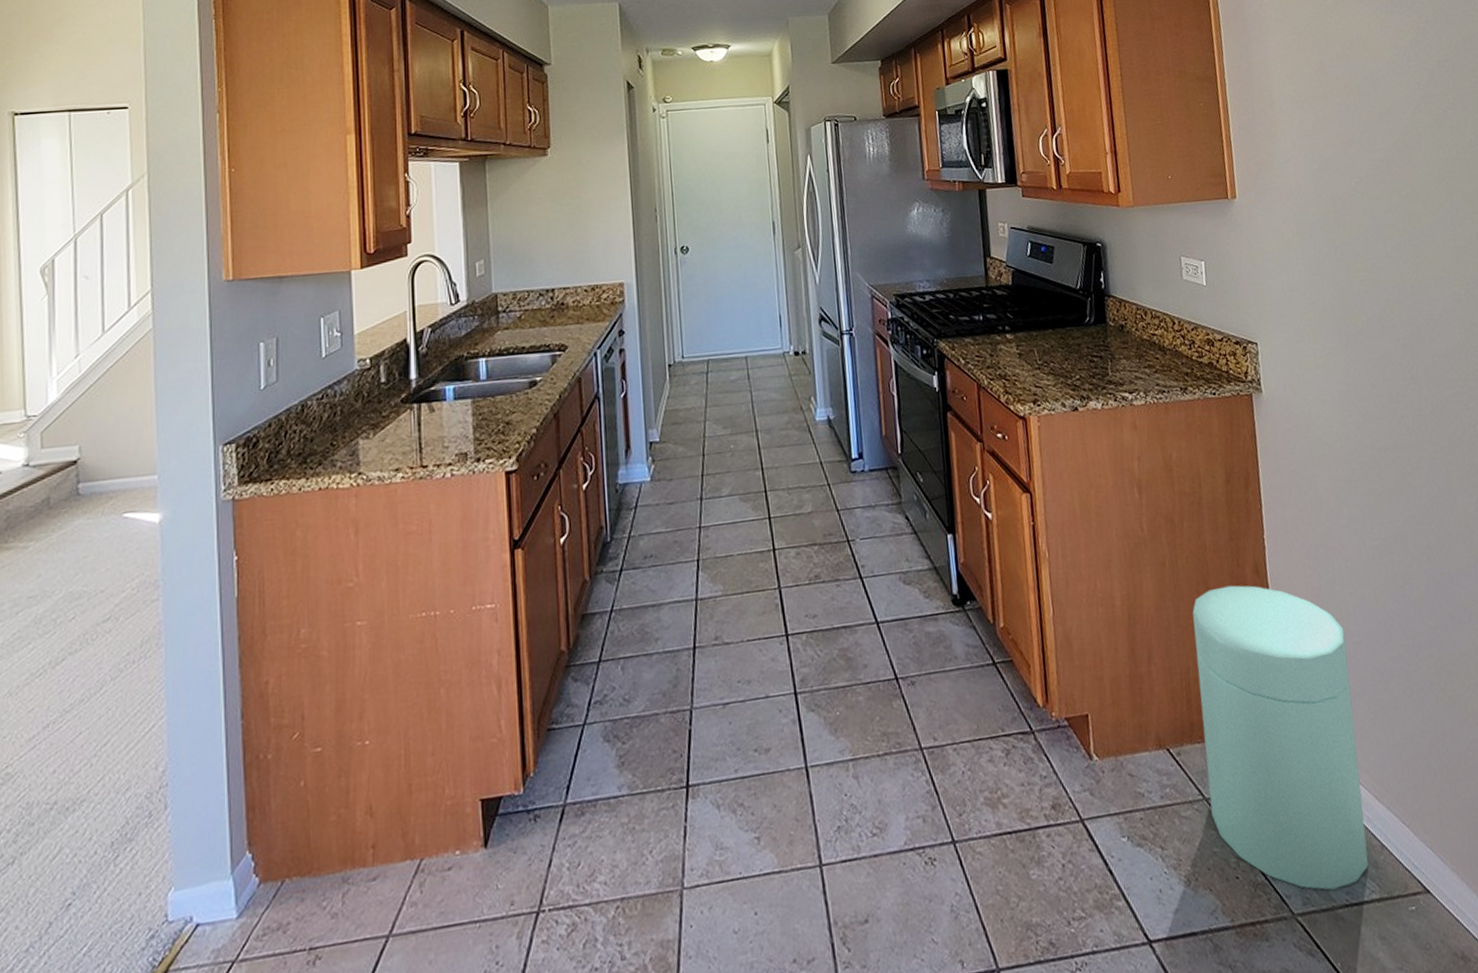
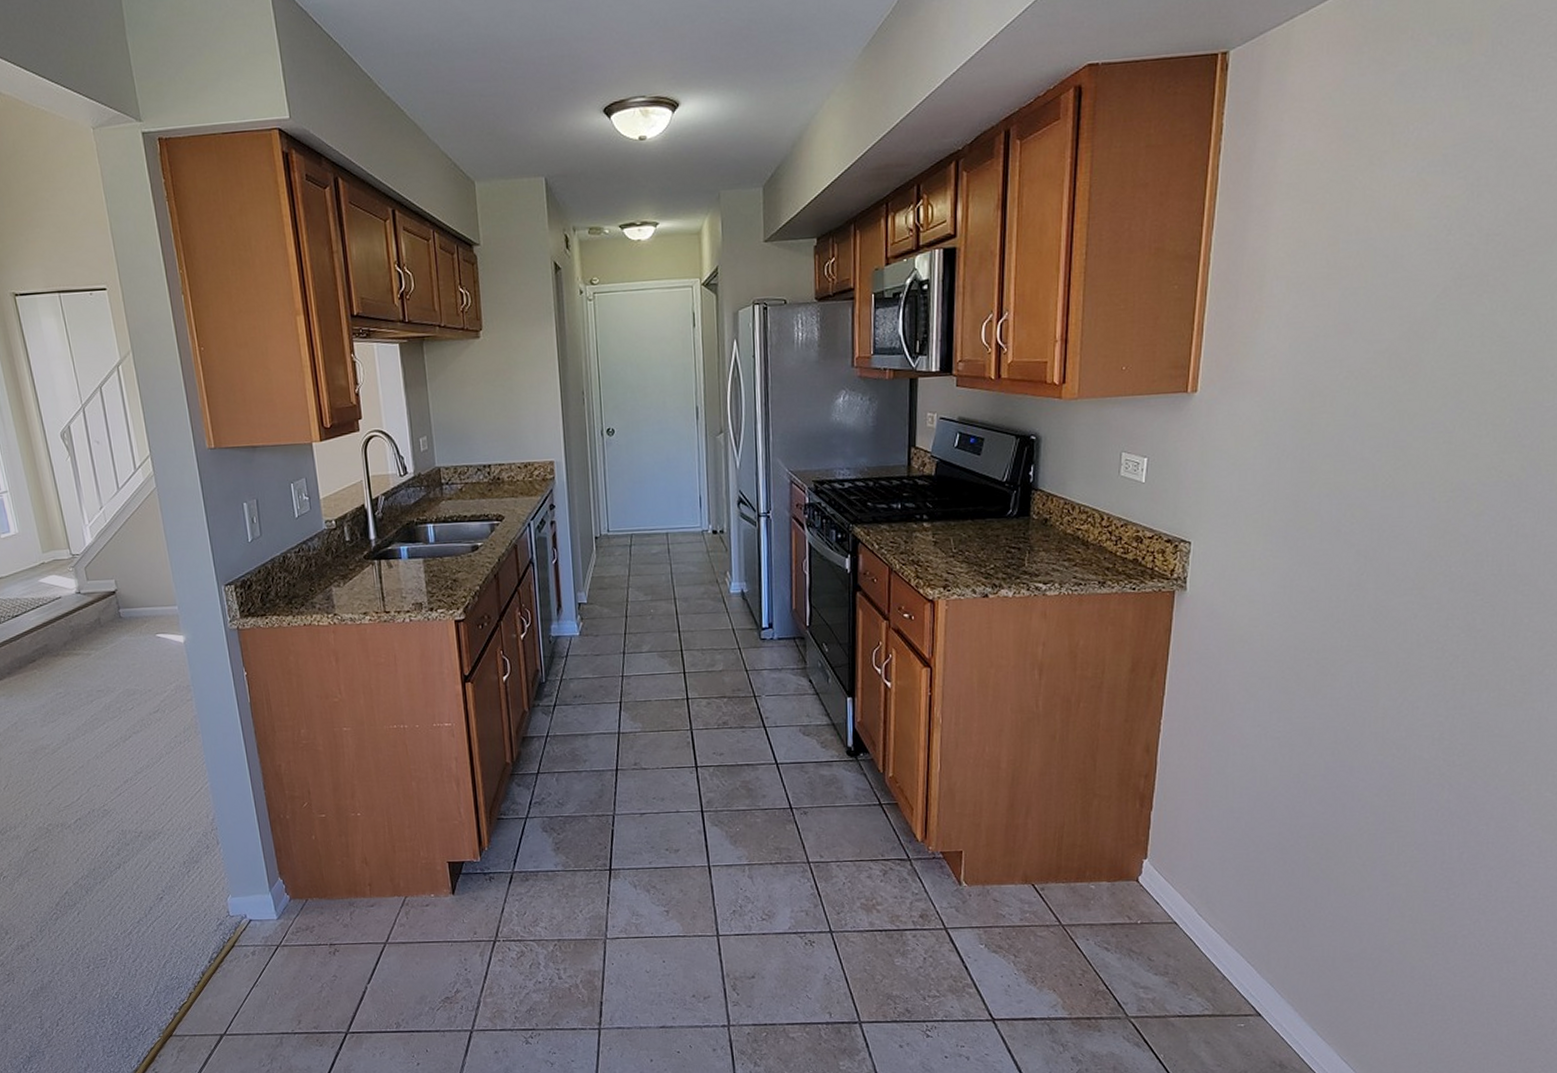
trash can: present [1192,585,1369,891] -> none [1066,760,1227,1004]

